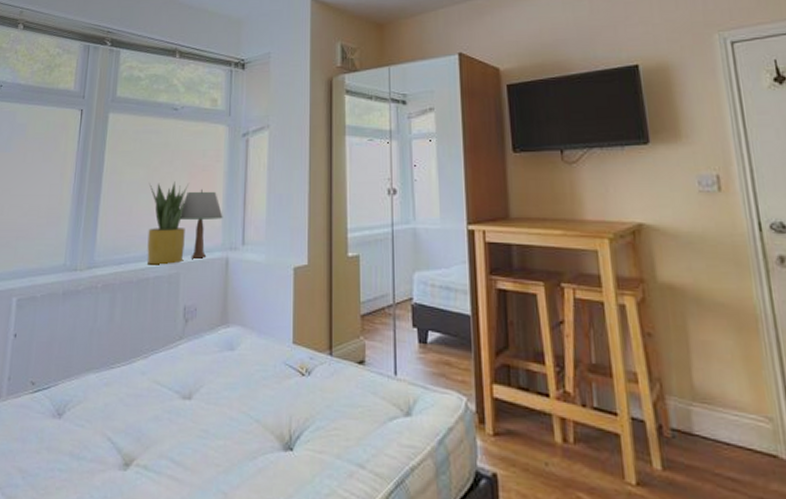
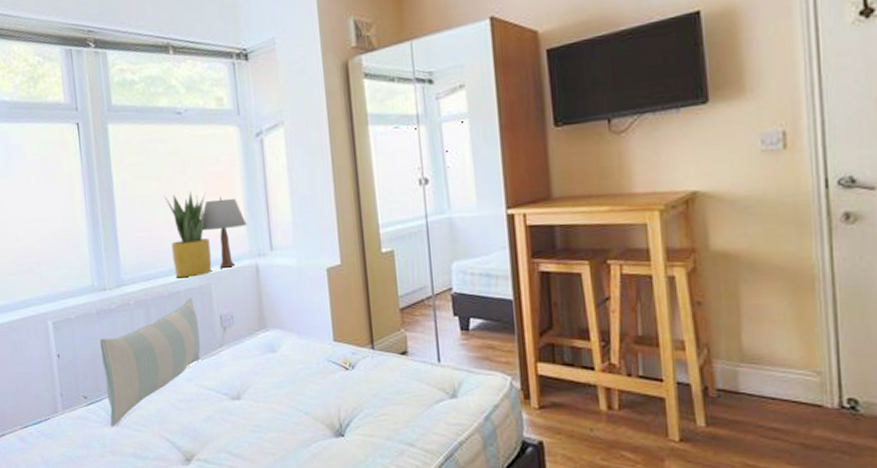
pillow: none [53,286,162,420] -> present [100,298,201,427]

